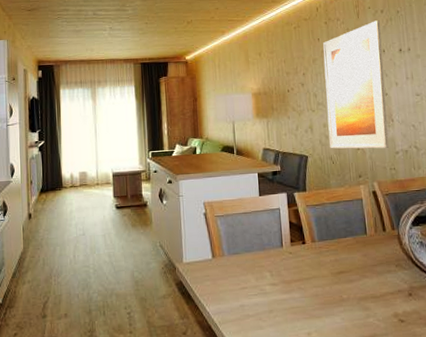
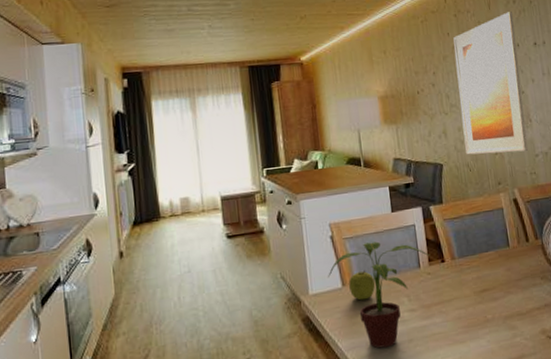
potted plant: none [200,221,293,315] -> present [328,241,430,349]
fruit: none [218,245,242,272] -> present [349,270,376,301]

